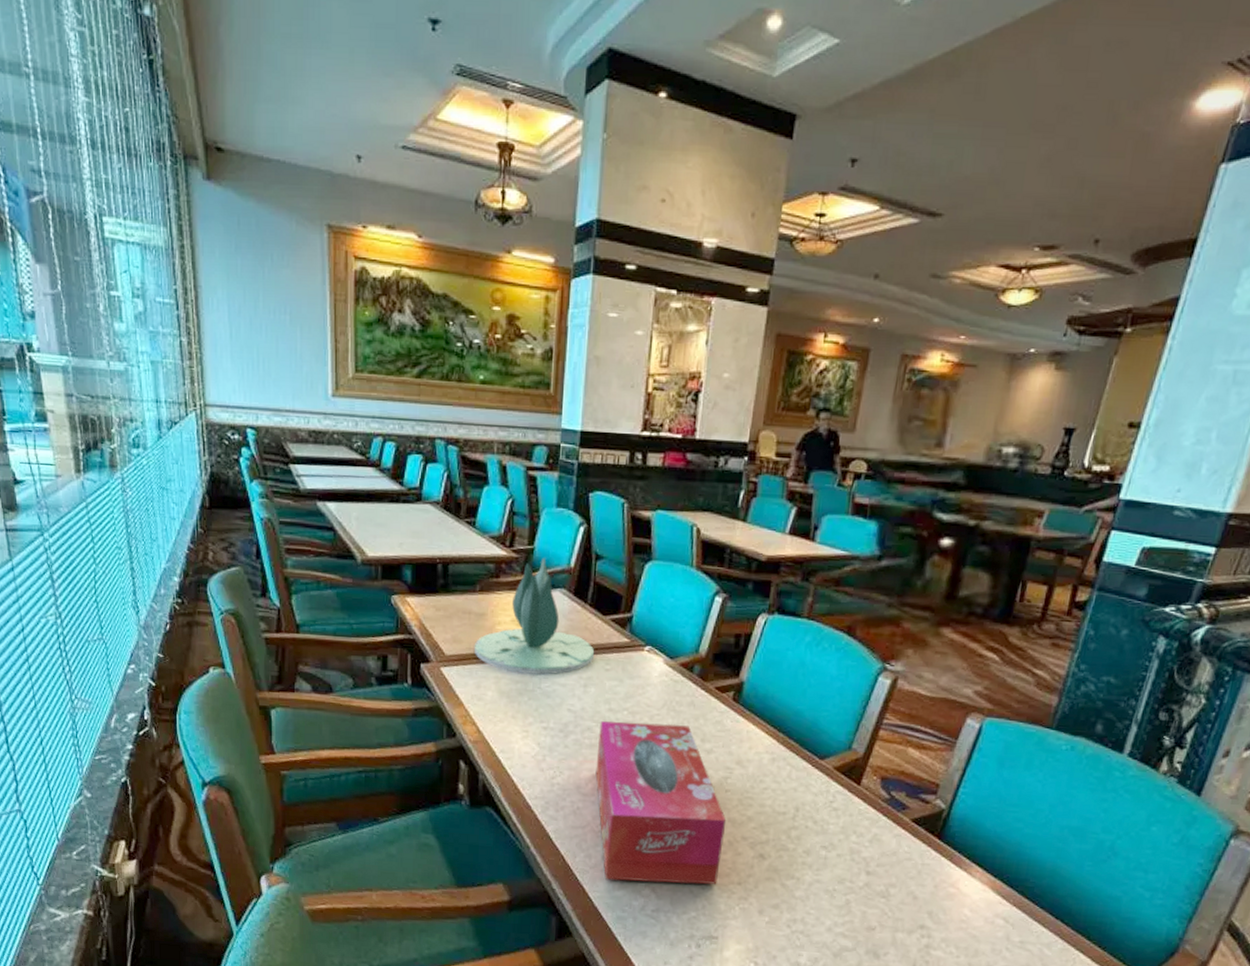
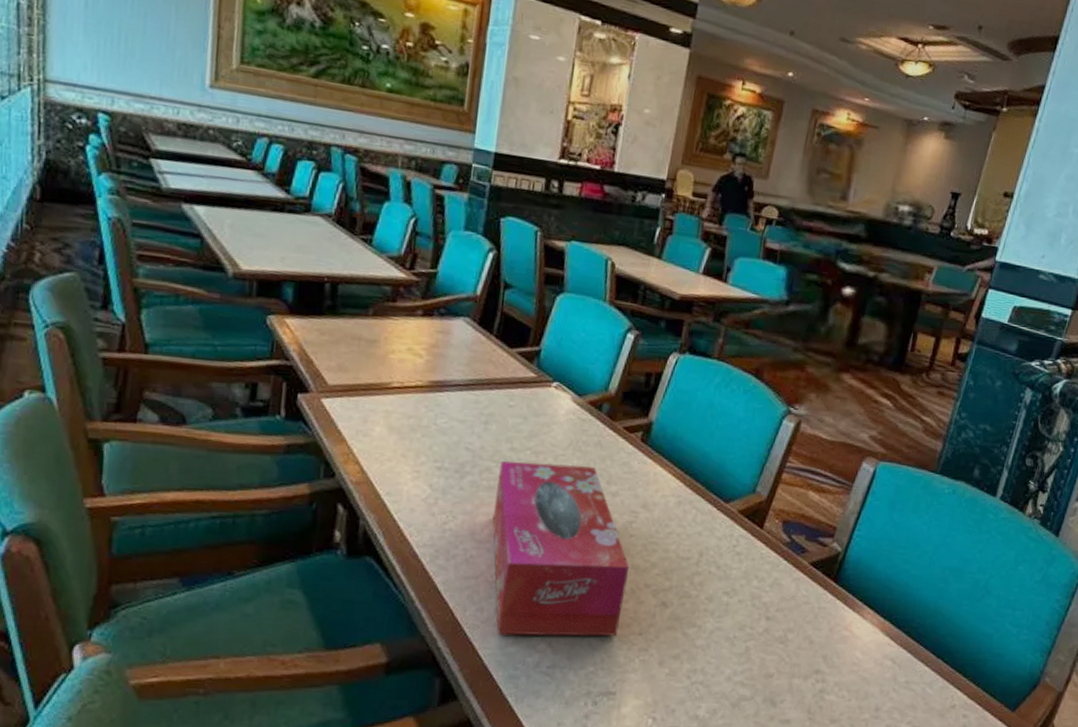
succulent plant: present [474,558,595,675] -> none [362,283,499,410]

